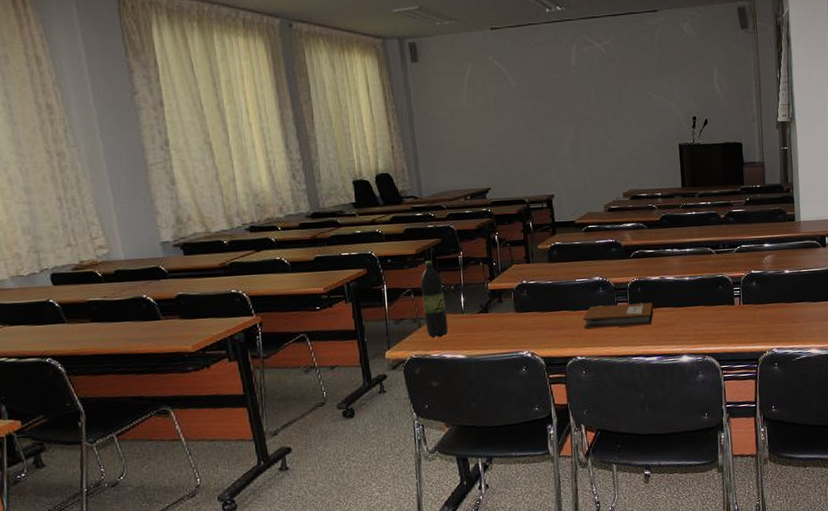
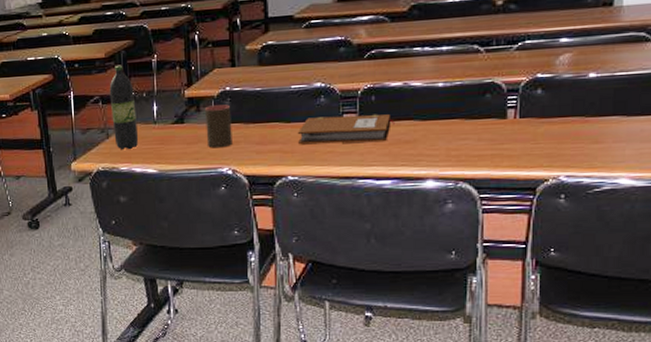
cup: none [506,296,530,334] -> present [205,104,232,148]

